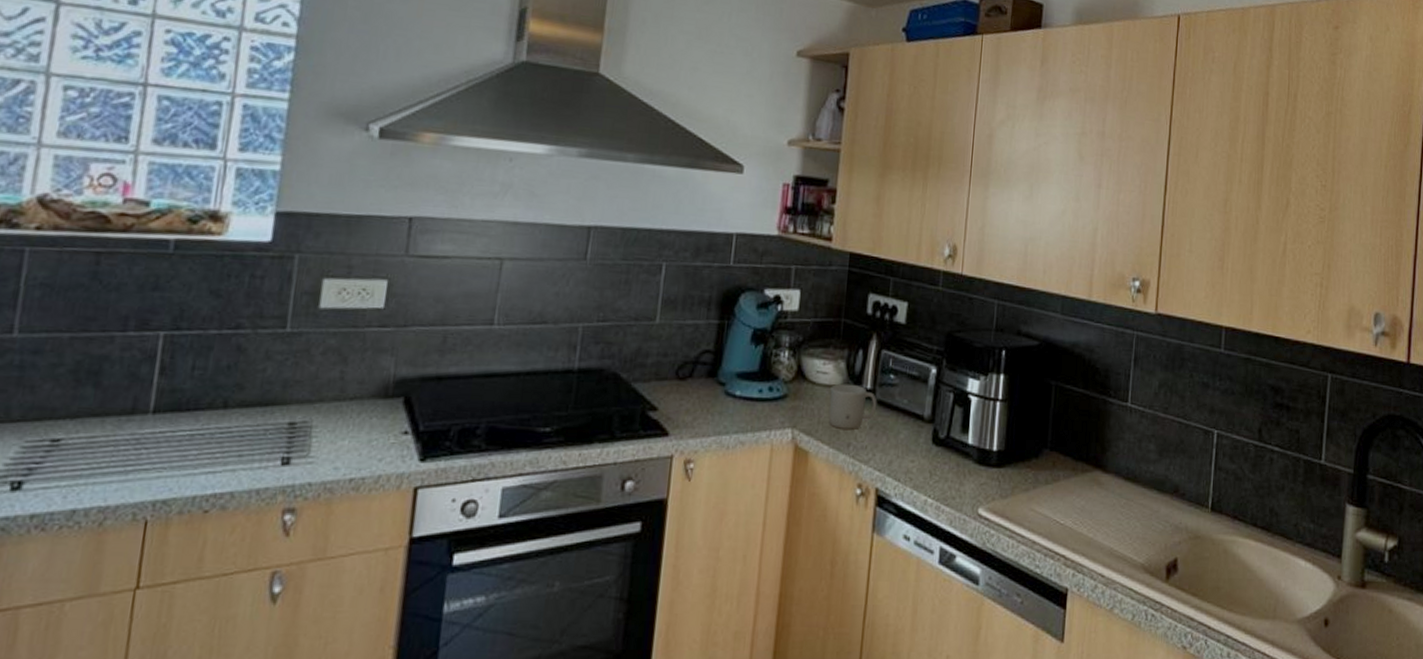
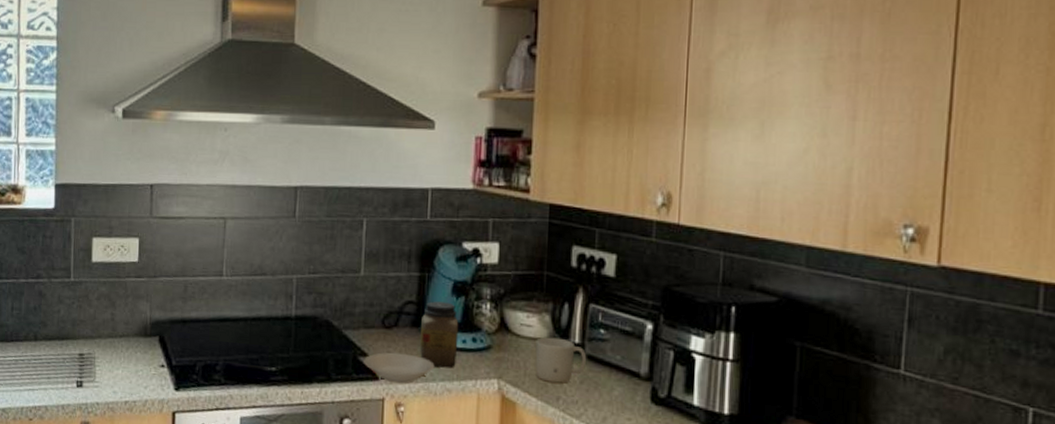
bowl: none [653,405,729,439] -> present [364,352,435,384]
jar: none [714,350,756,420] -> present [420,301,459,369]

